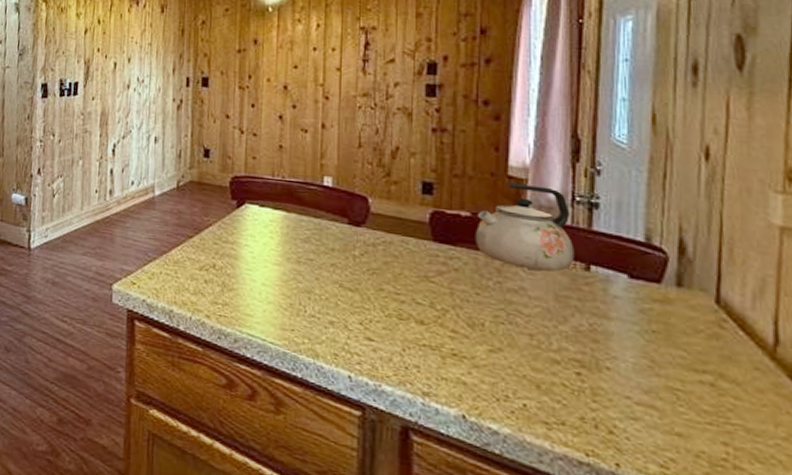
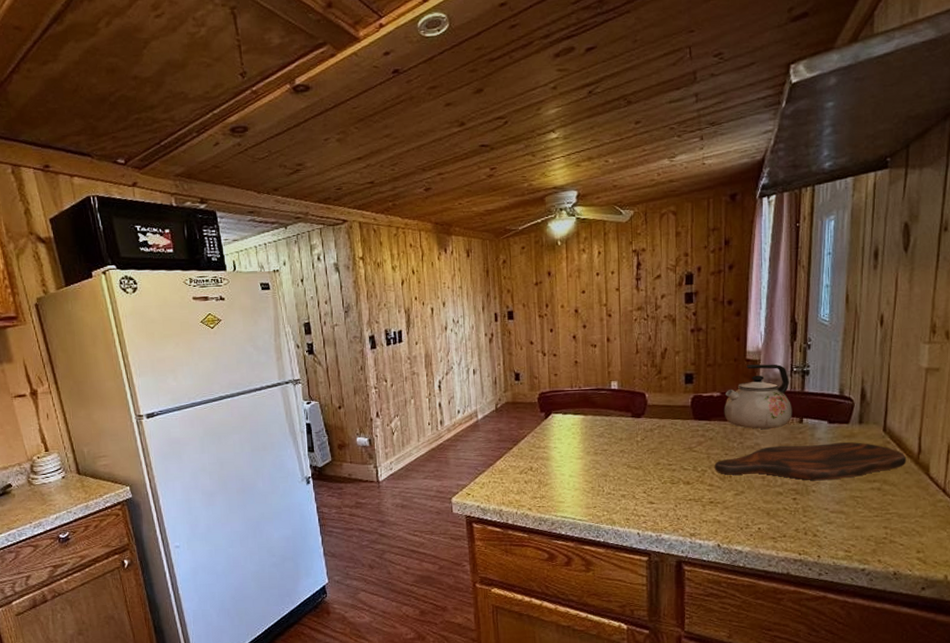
cutting board: none [460,294,756,361] -> present [714,442,907,481]

